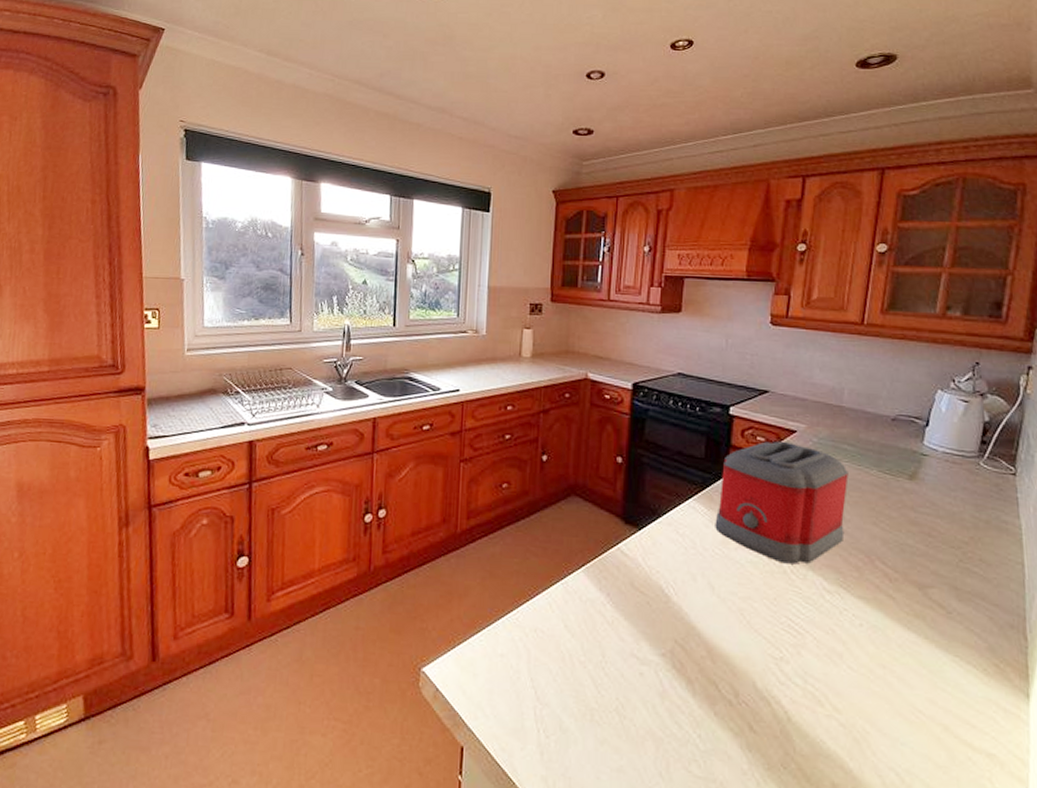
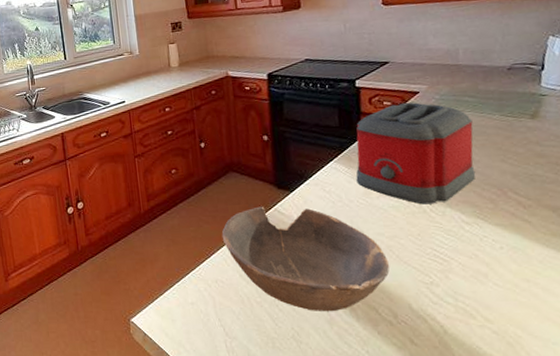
bowl: none [550,542,739,683] -> present [221,206,390,312]

